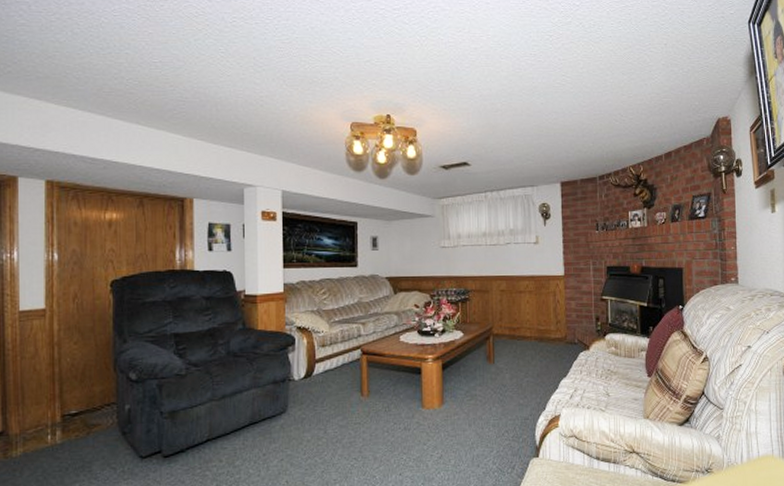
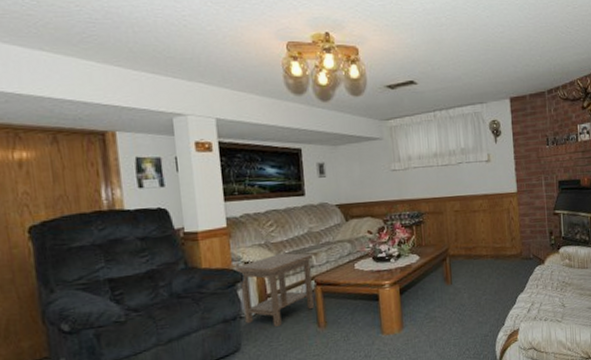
side table: none [288,320,360,392] -> present [235,253,315,327]

